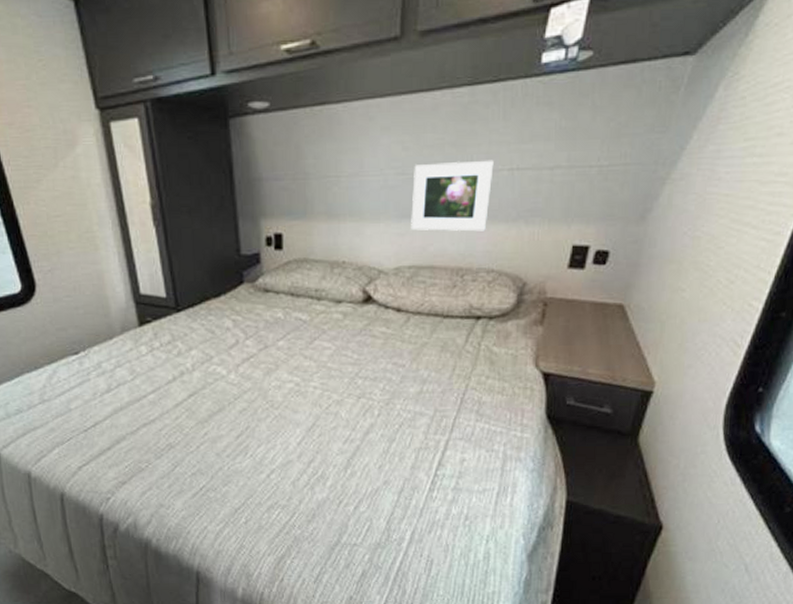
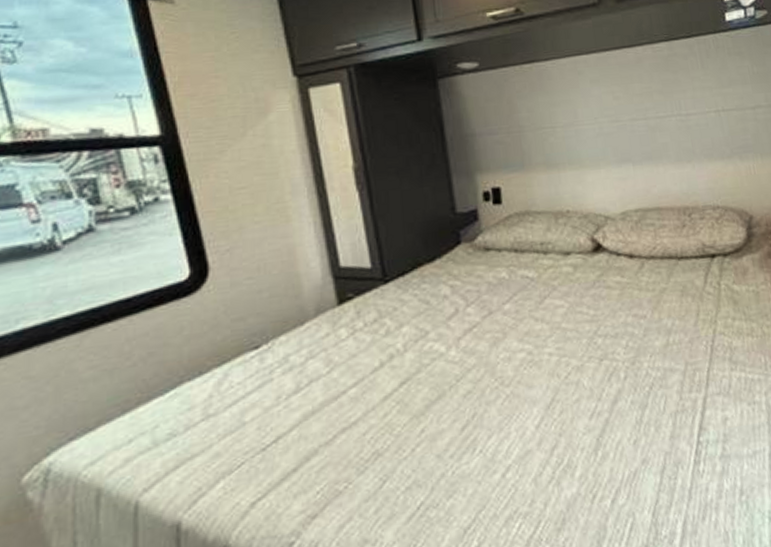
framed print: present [411,160,494,232] -> none [626,104,704,174]

